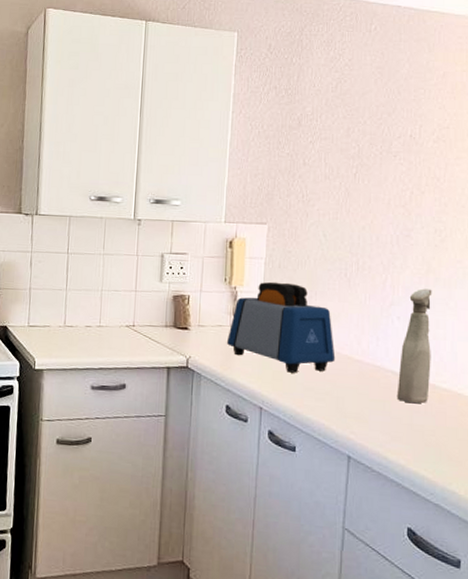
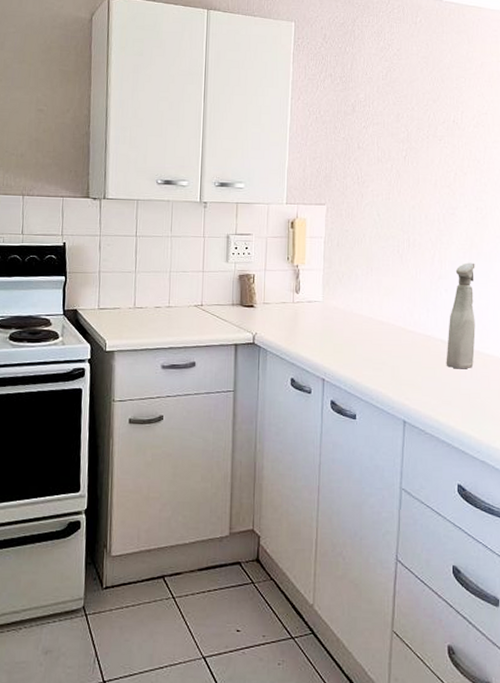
toaster: present [226,281,336,373] -> none [290,259,391,345]

